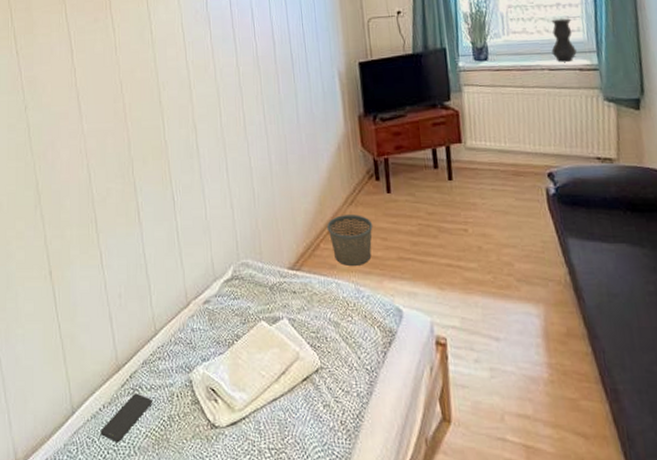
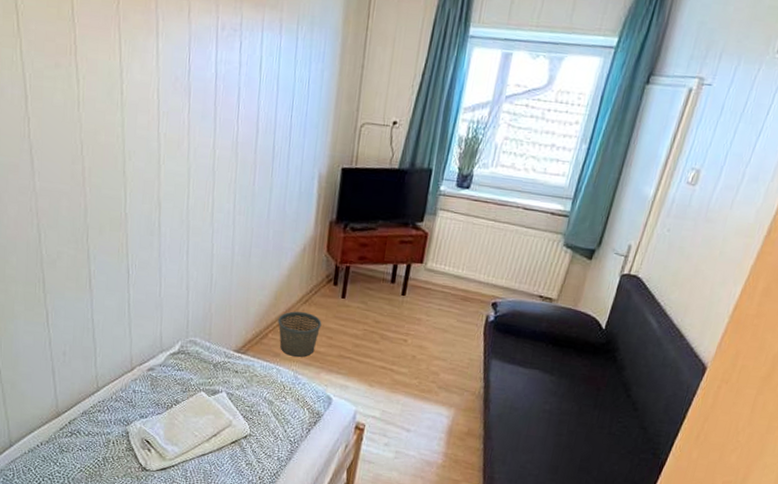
smartphone: present [100,393,152,443] -> none [36,436,89,473]
vase: present [550,18,577,62] -> none [531,159,561,204]

